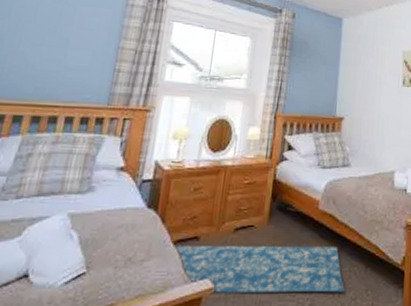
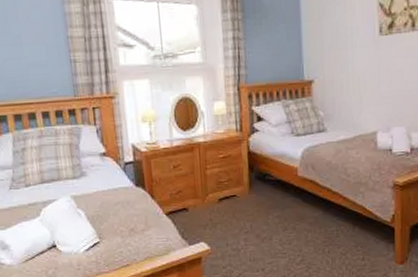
rug: present [173,244,345,293] -> none [167,209,333,254]

